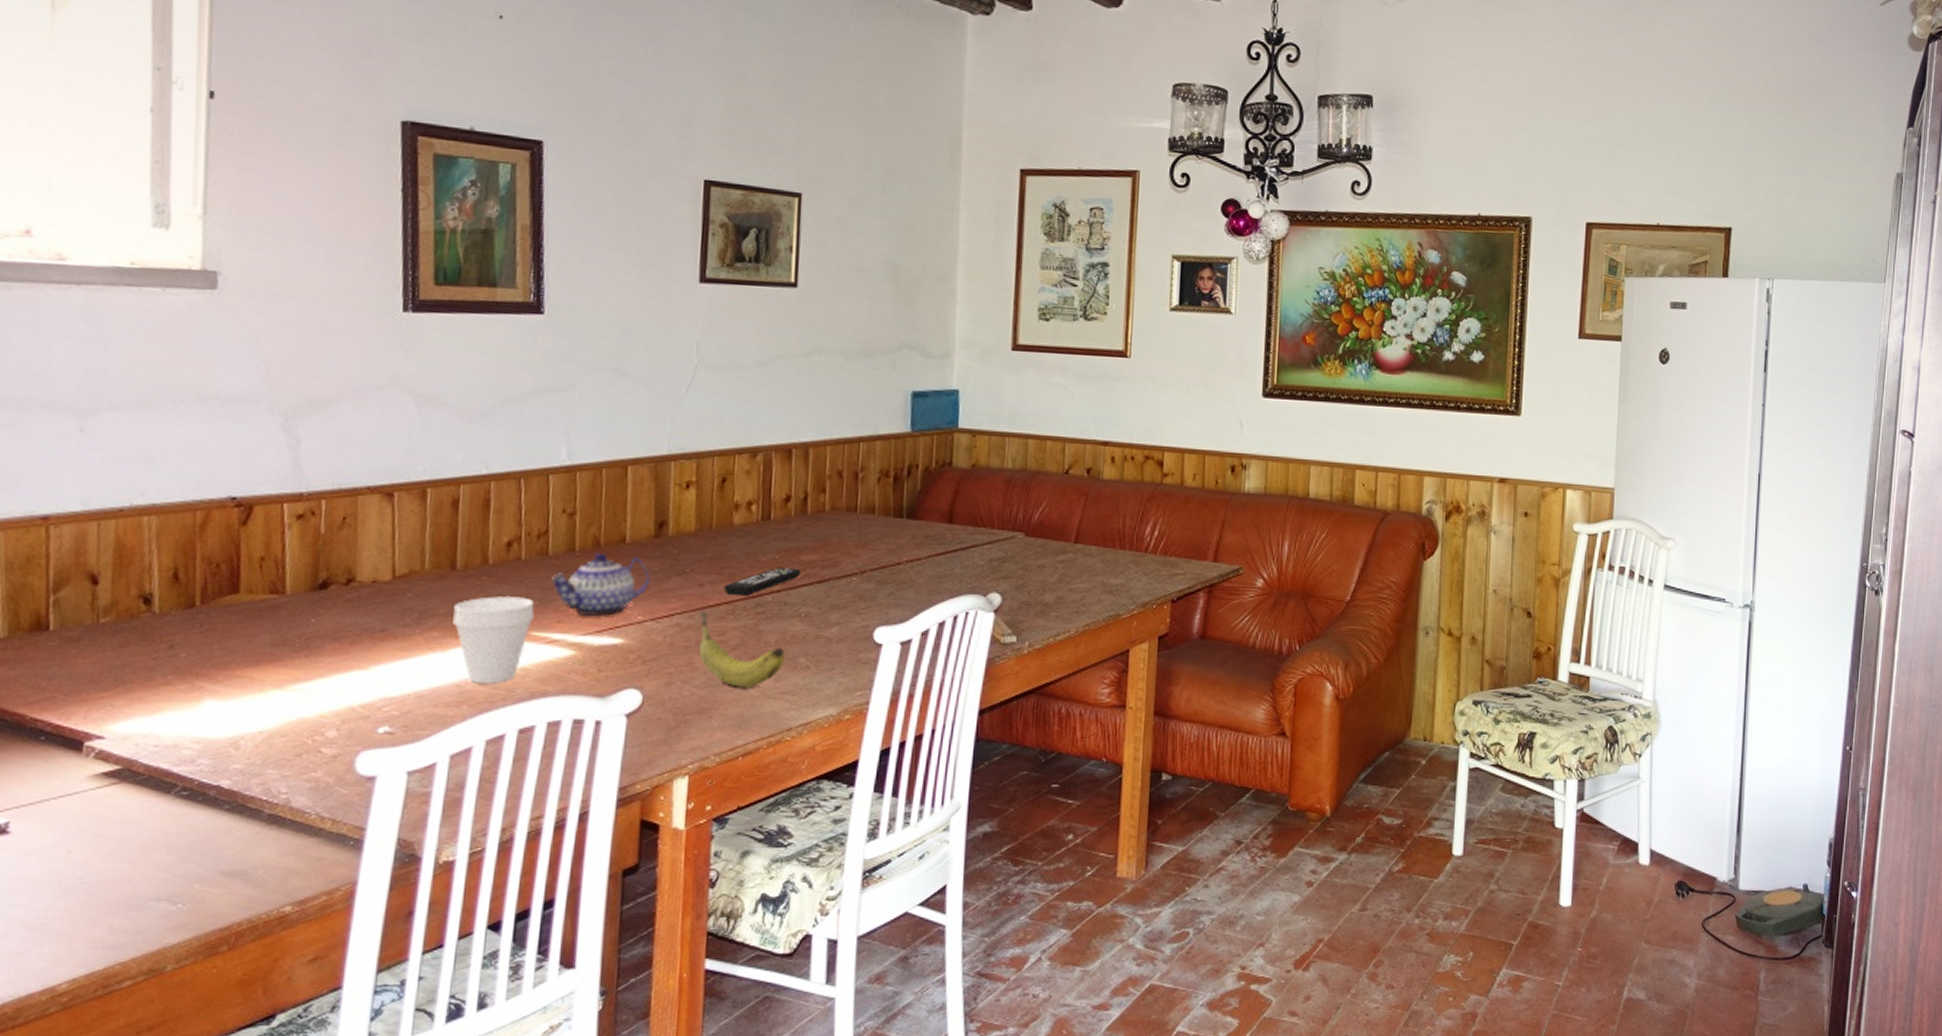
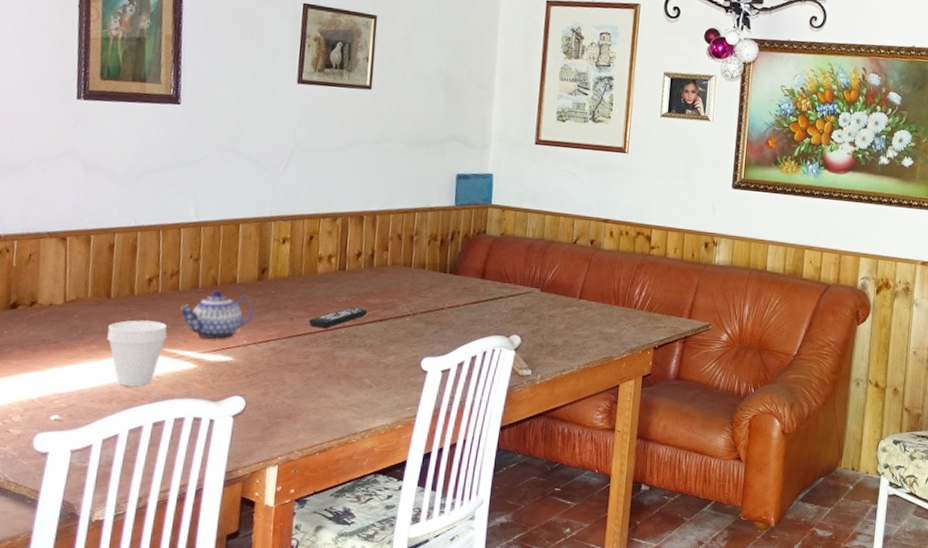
fruit: present [699,608,786,688] -> none [289,336,354,400]

